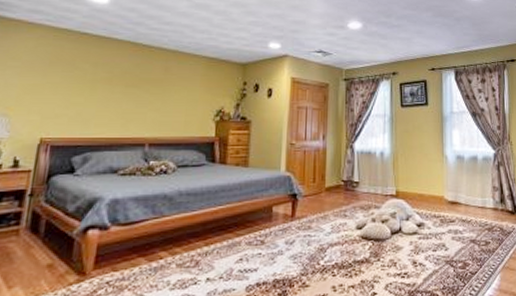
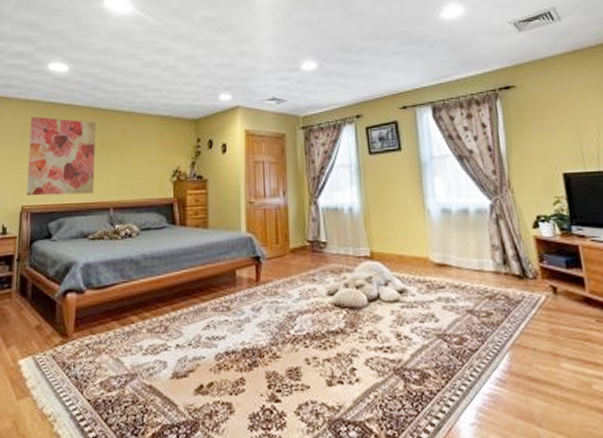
wall art: none [48,45,136,129] -> present [27,116,96,196]

